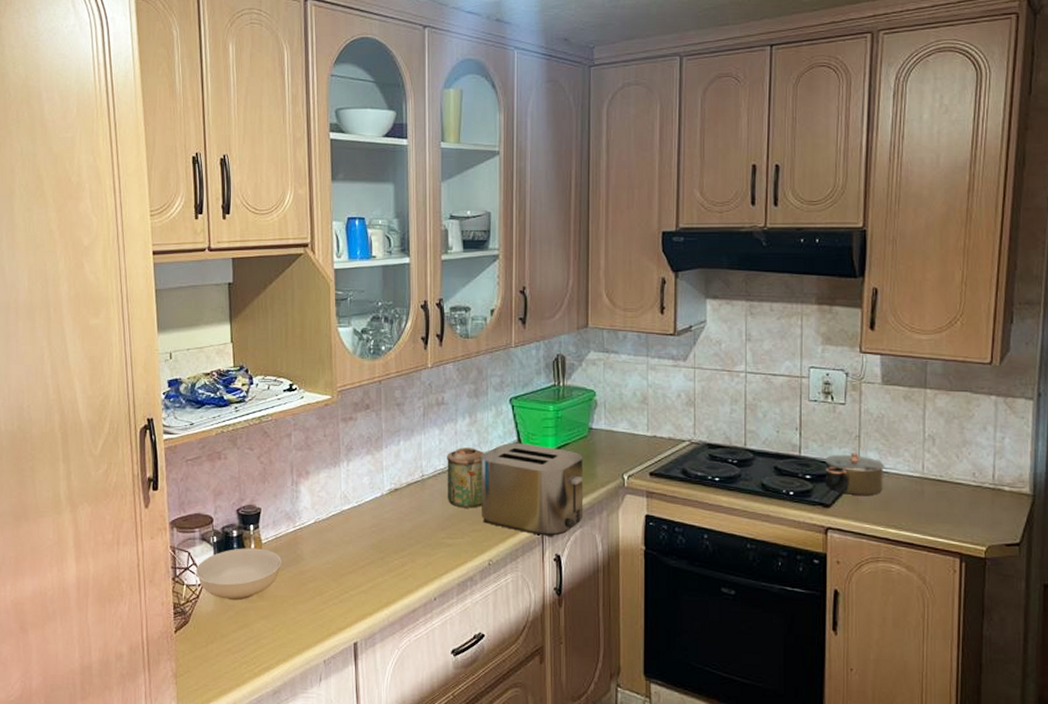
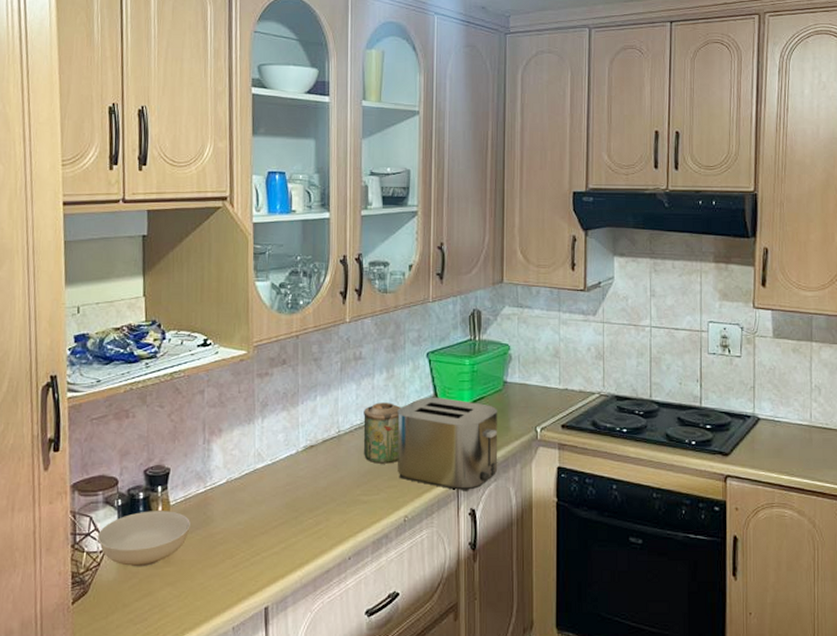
cooking pot: present [825,451,884,496] -> none [723,402,777,445]

